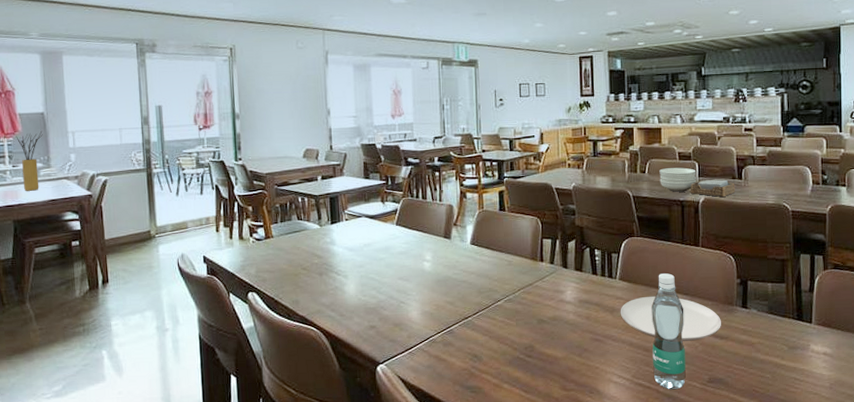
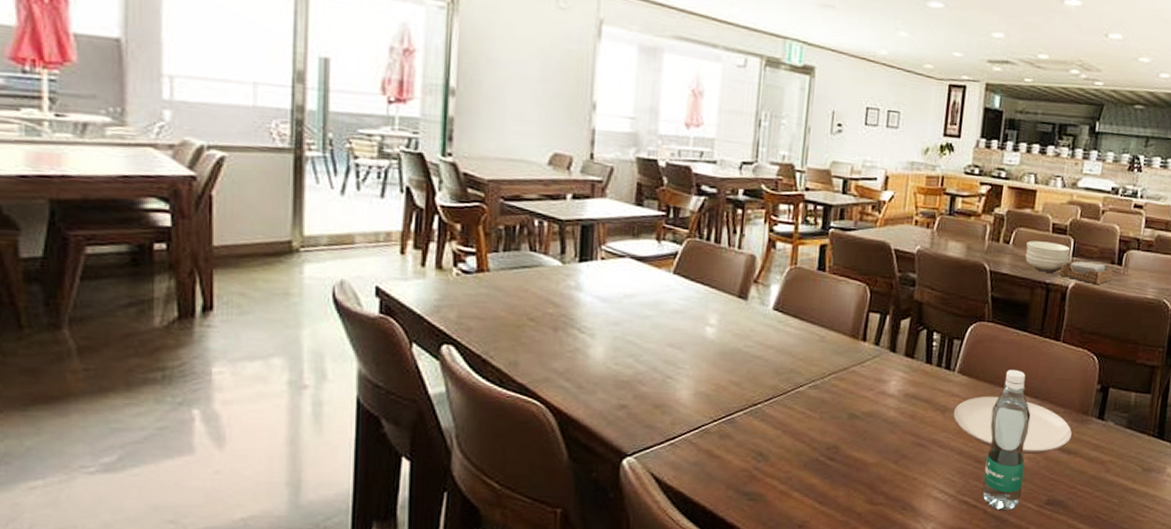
vase: present [16,131,43,191] -> none [65,66,116,158]

